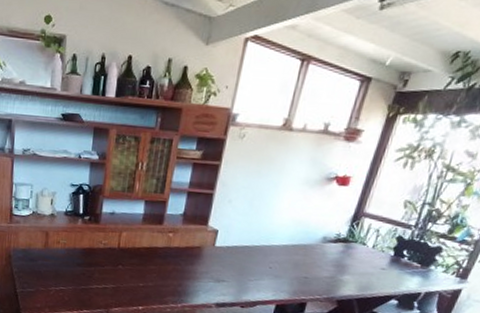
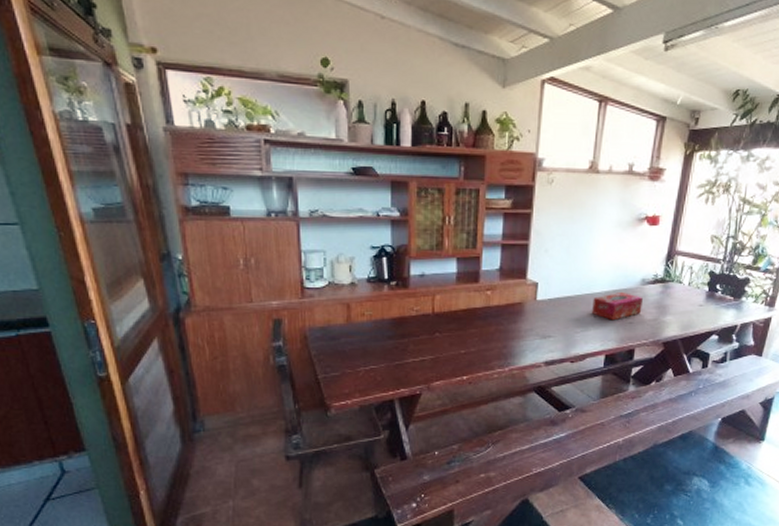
tissue box: none [268,247,322,274] -> present [592,292,643,321]

